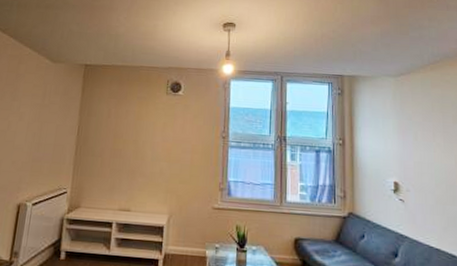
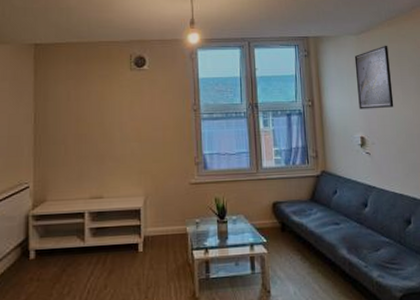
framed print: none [391,89,434,155] -> present [354,45,394,109]

